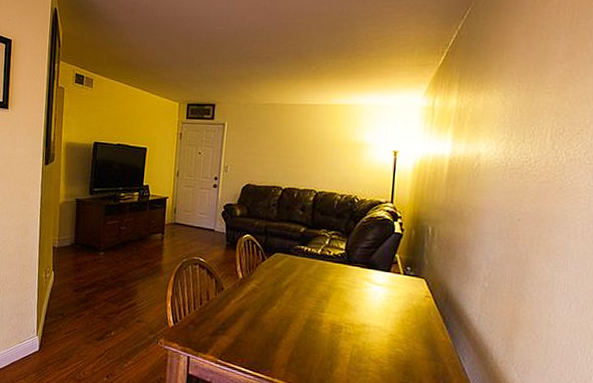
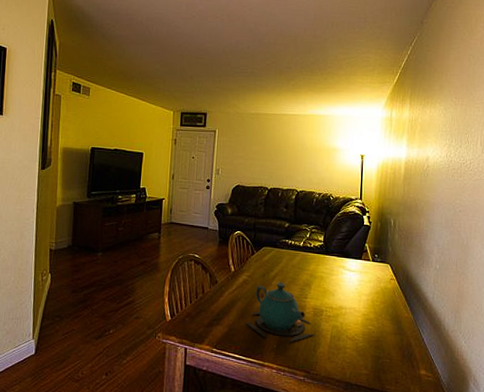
teapot: none [252,292,331,360] -> present [245,282,314,342]

